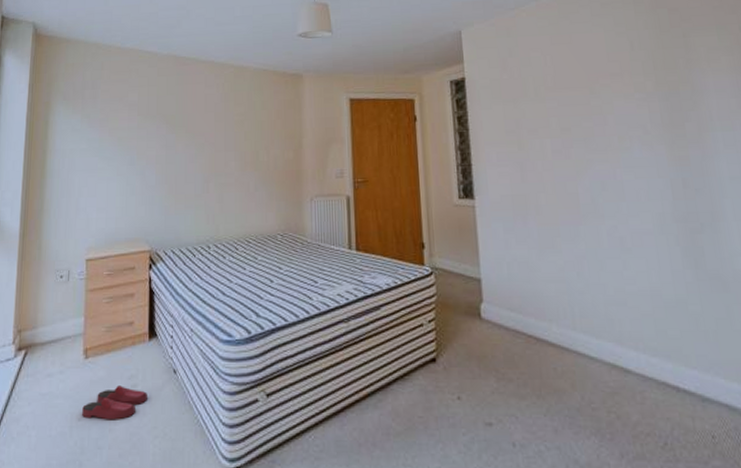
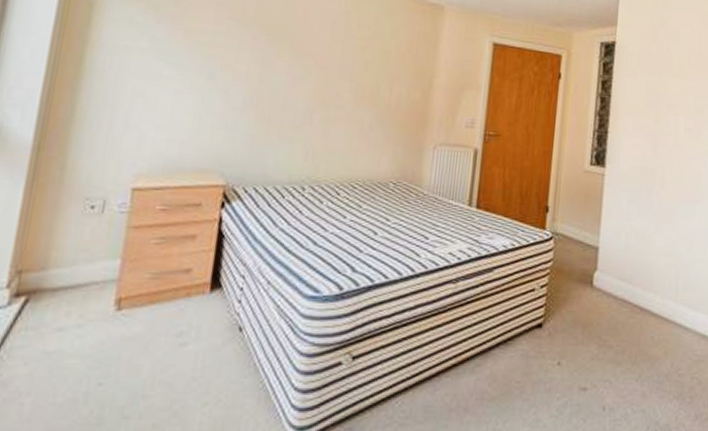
slippers: present [82,386,147,420] -> none [104,344,201,385]

